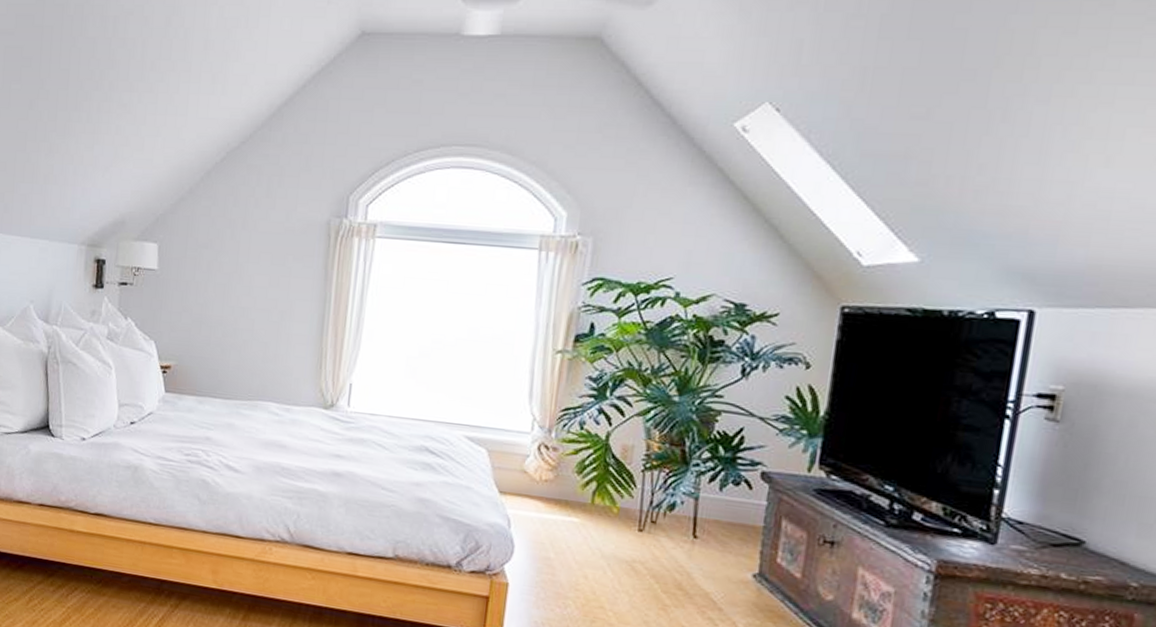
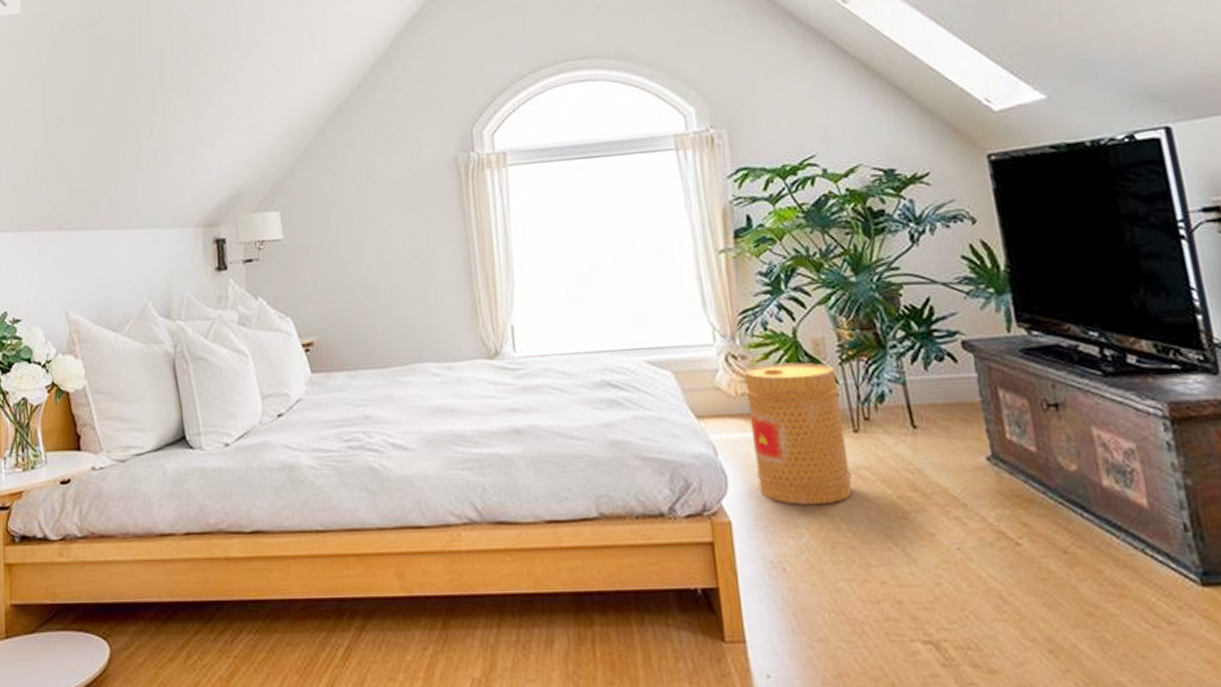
basket: none [541,458,636,586] -> present [745,362,853,506]

